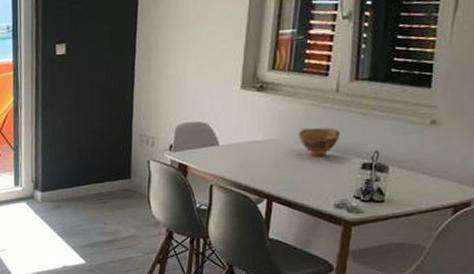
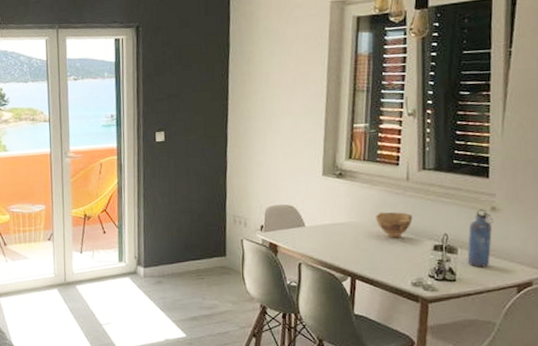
water bottle: none [398,123,433,187] -> present [467,209,494,267]

